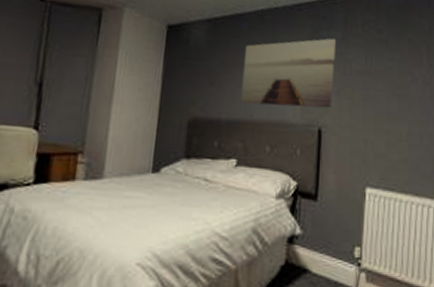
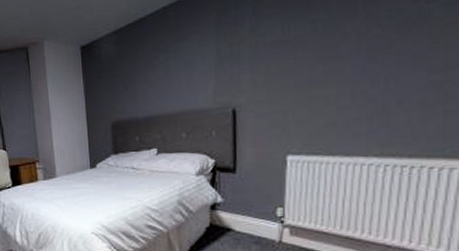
wall art: present [240,38,337,109] -> none [151,15,247,101]

